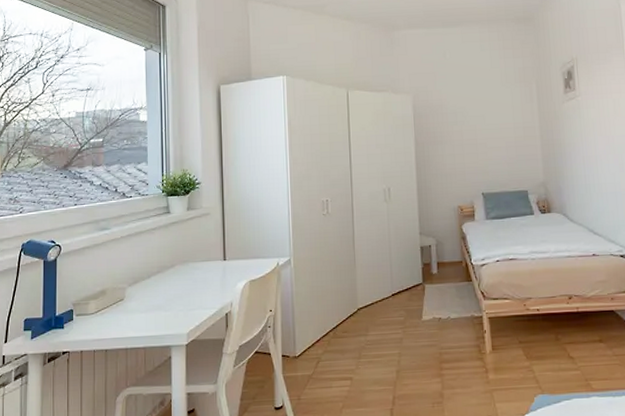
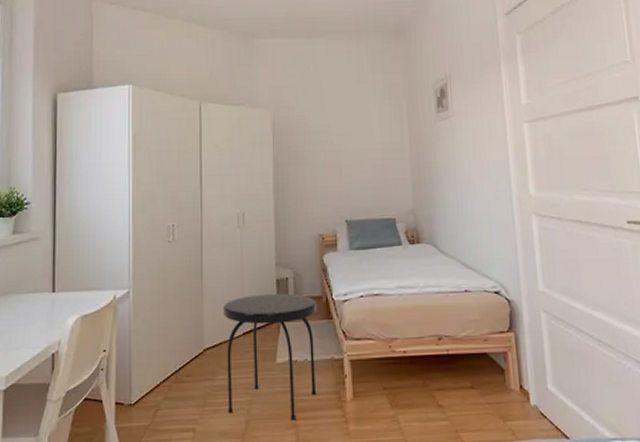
side table: none [374,259,459,370] -> present [223,293,318,420]

